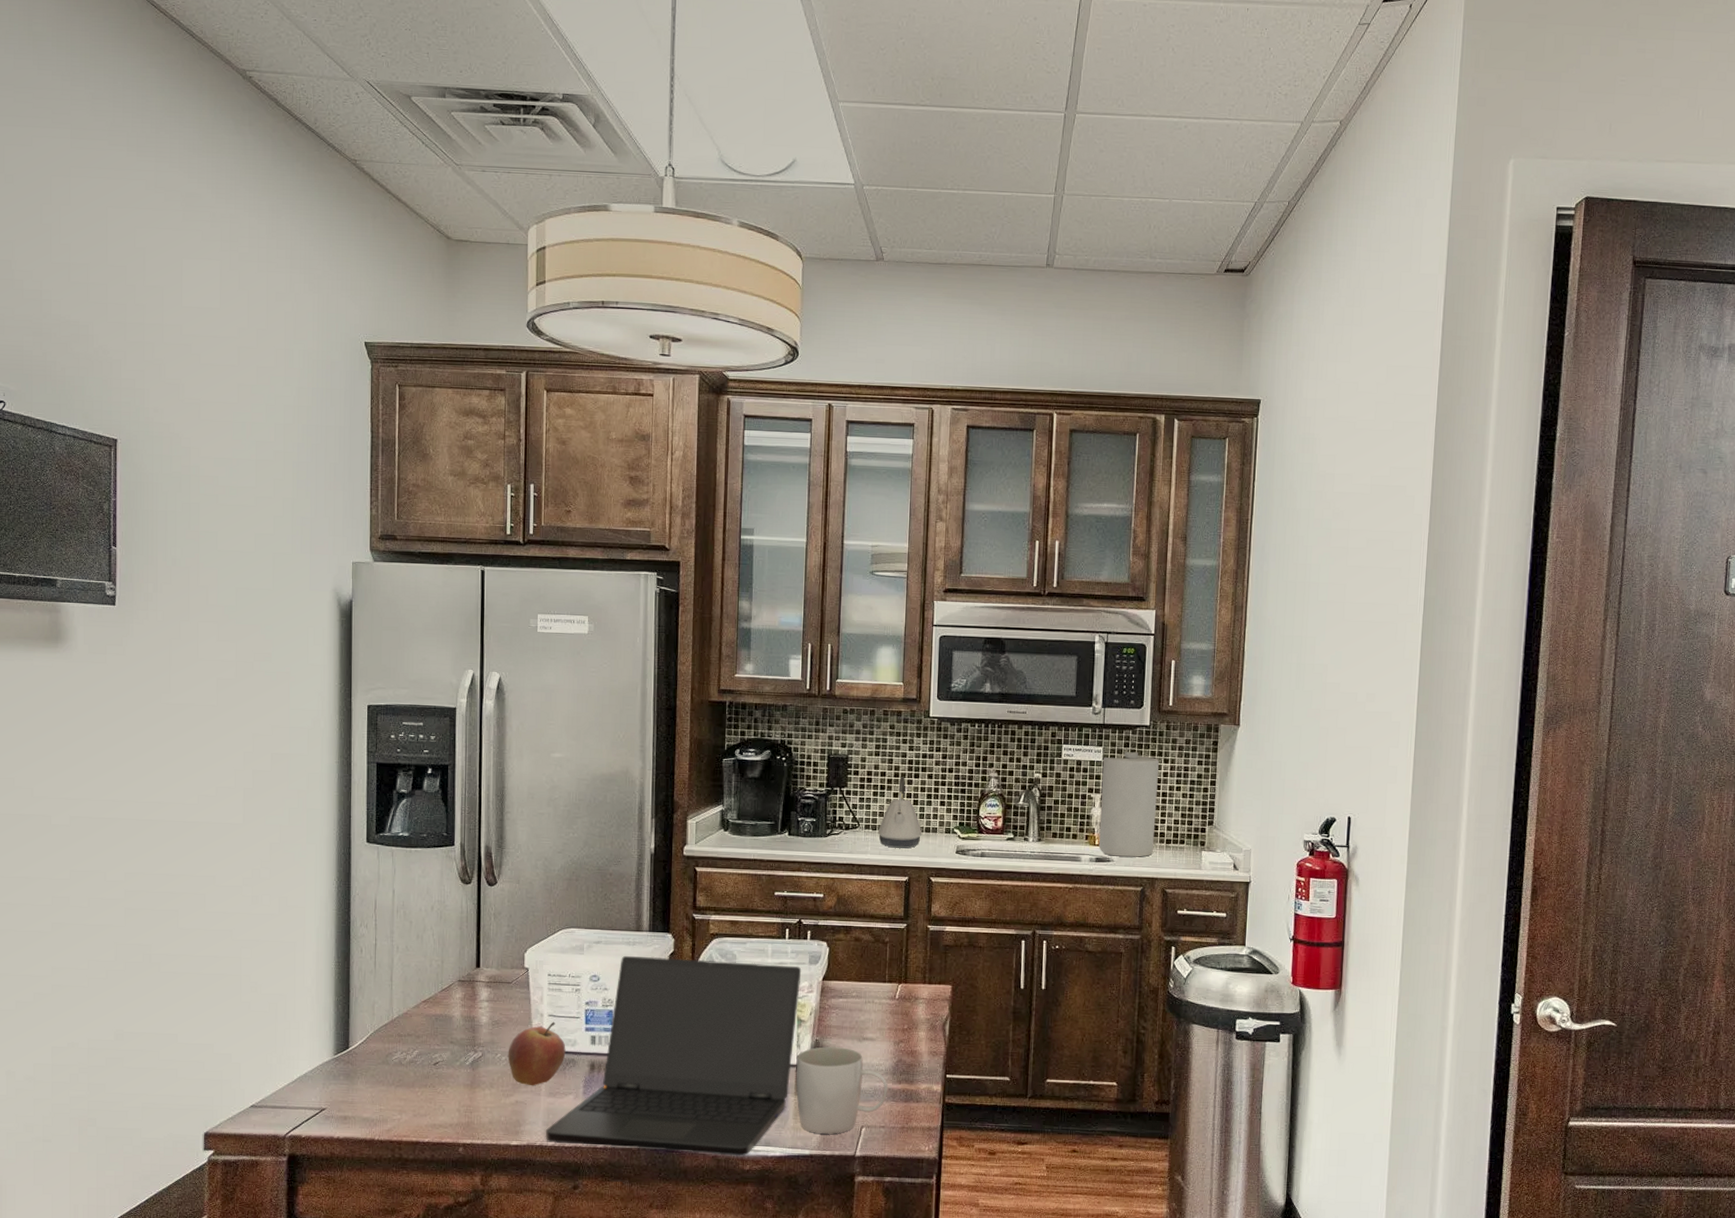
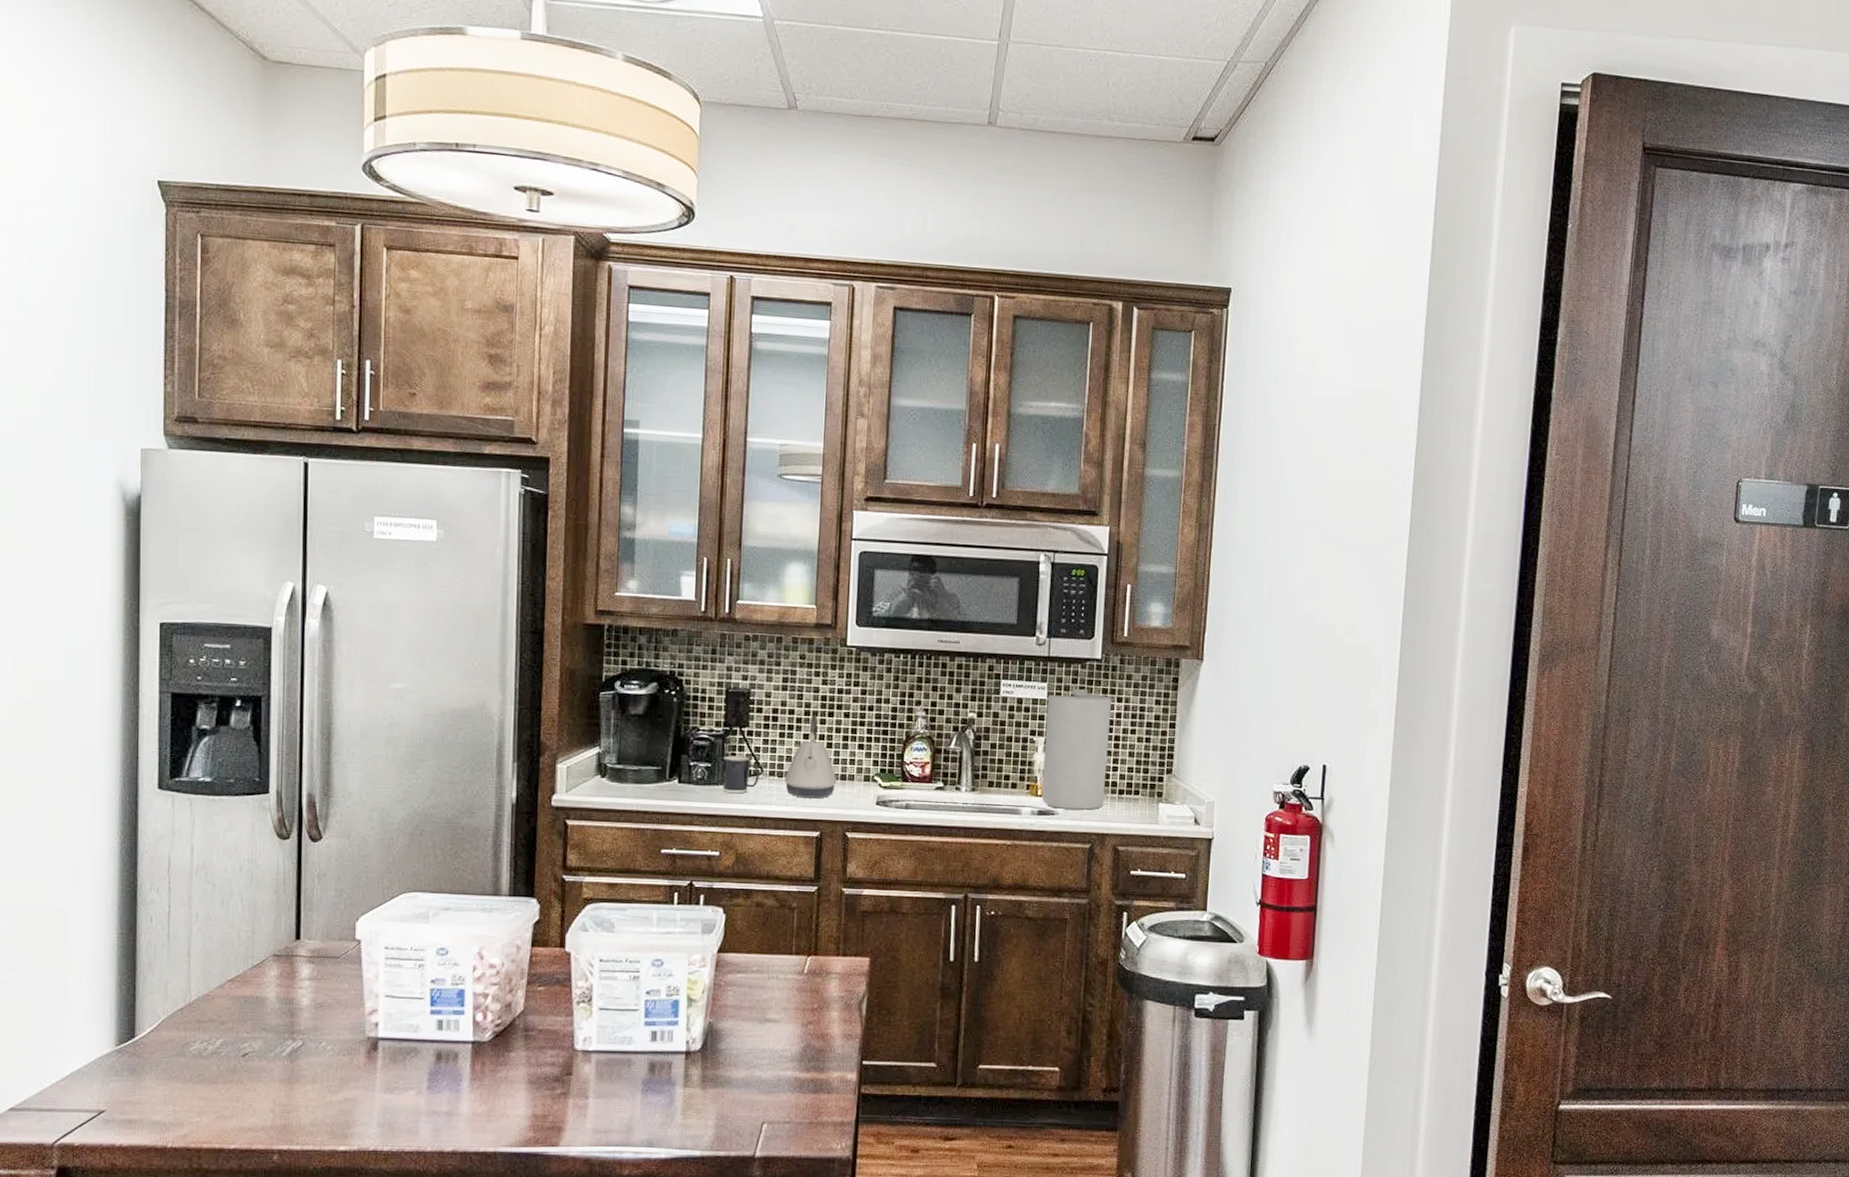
fruit: present [508,1021,566,1086] -> none [334,1003,406,1081]
laptop: present [545,955,802,1156] -> none [380,924,693,1159]
mug: present [796,1047,888,1134] -> none [684,1030,795,1132]
mug: none [825,812,856,844] -> present [722,755,759,794]

